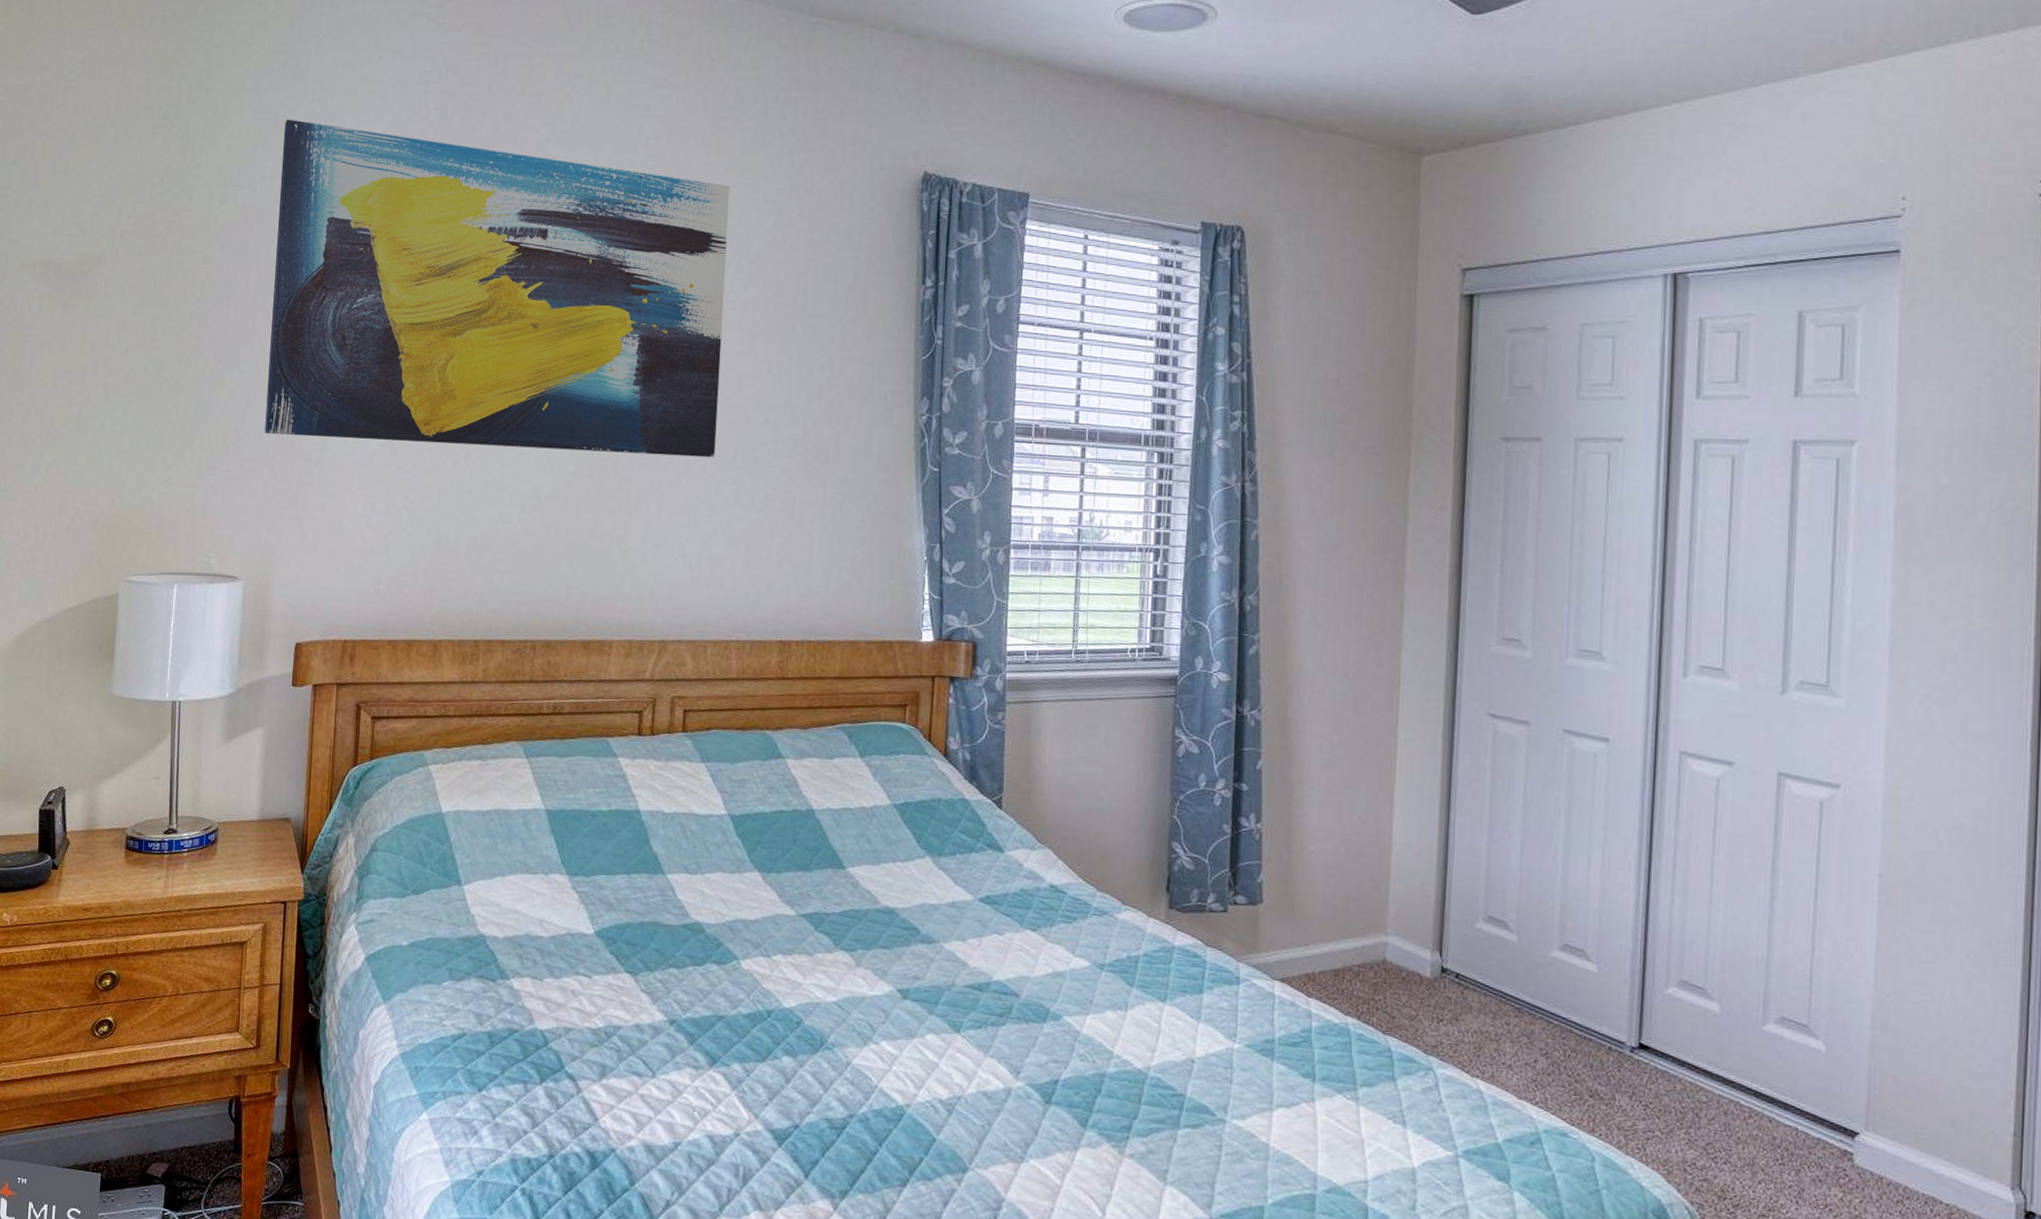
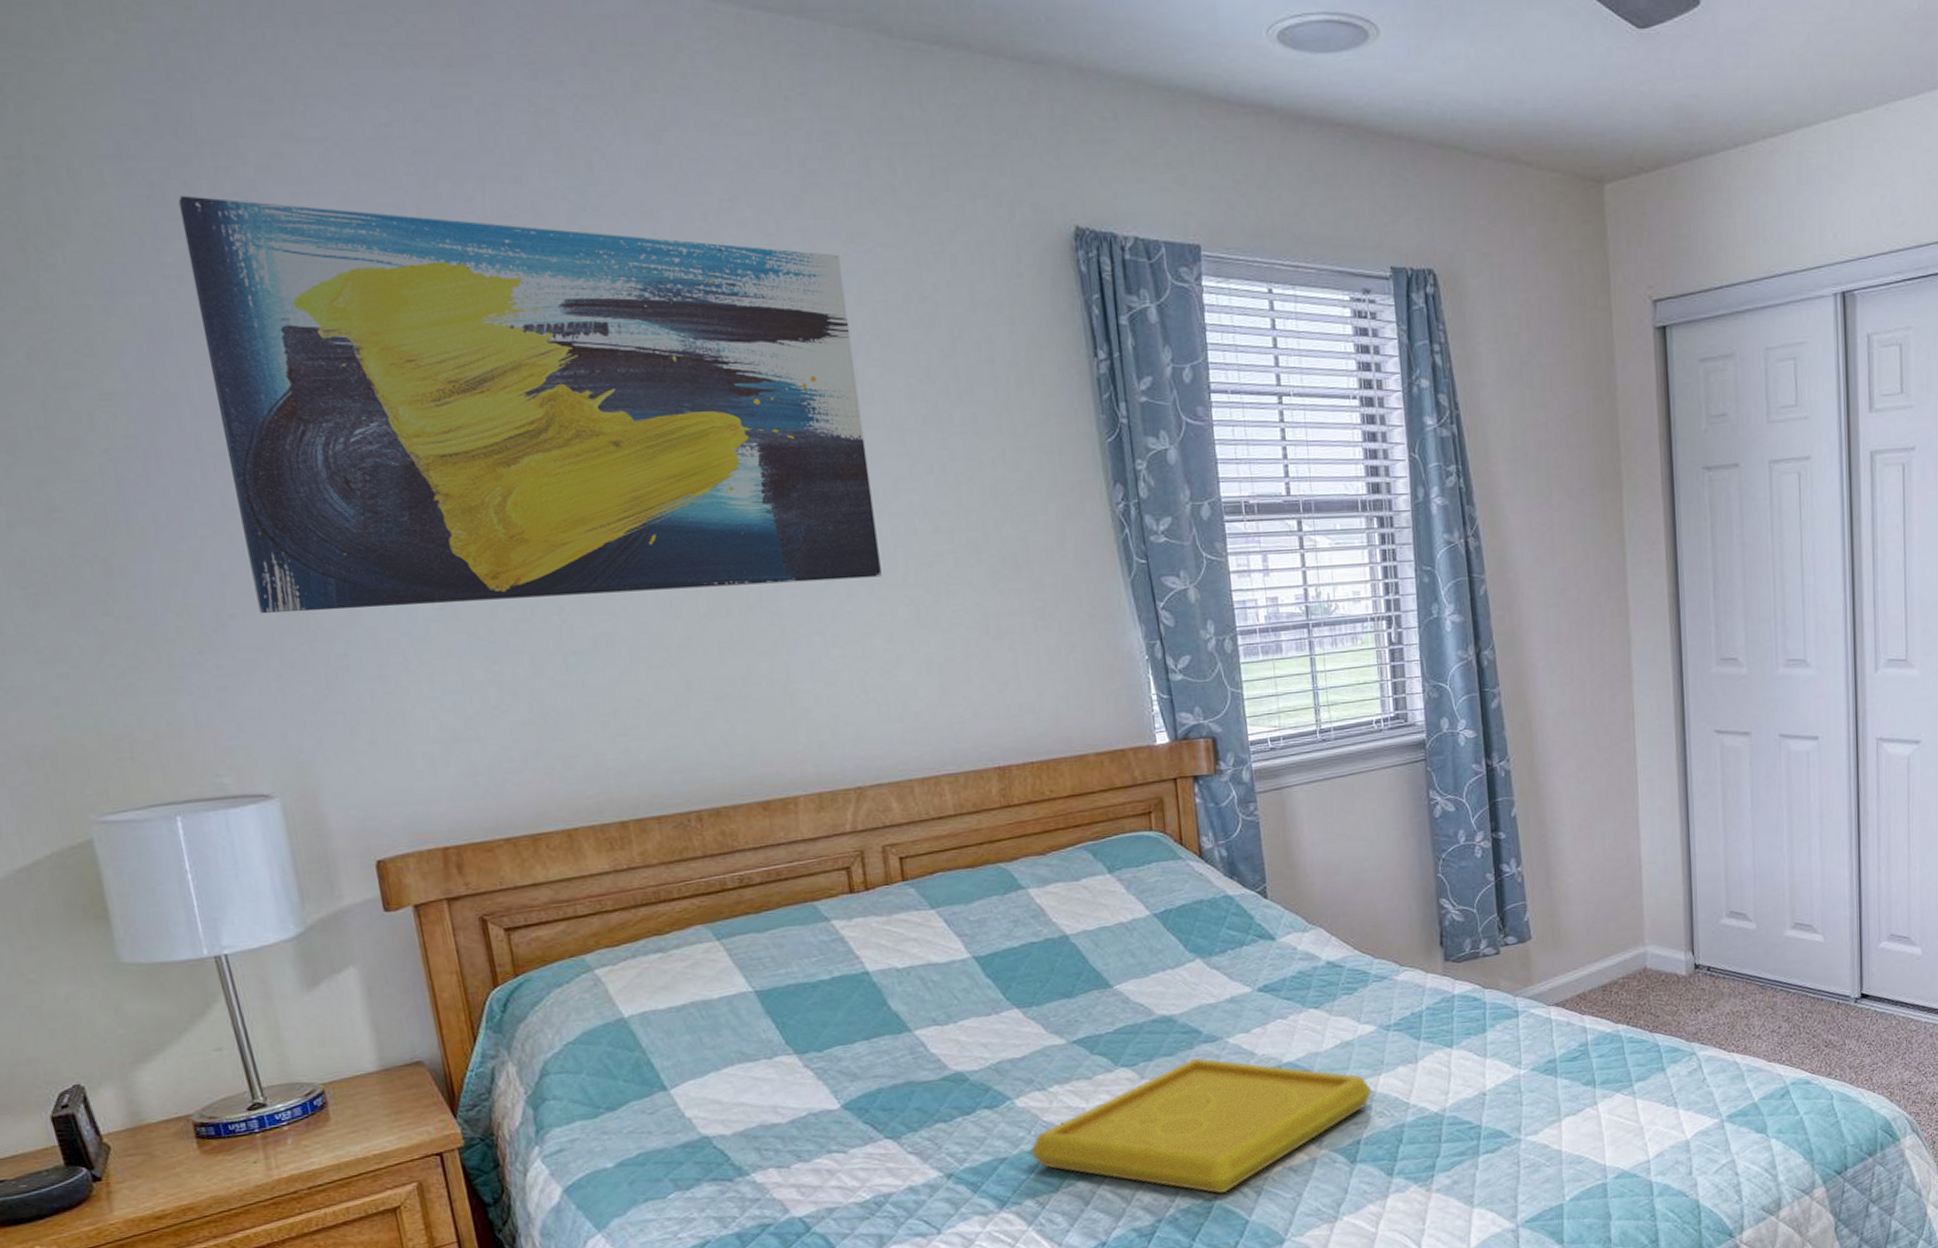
serving tray: none [746,956,1077,1104] -> present [1030,1058,1372,1194]

